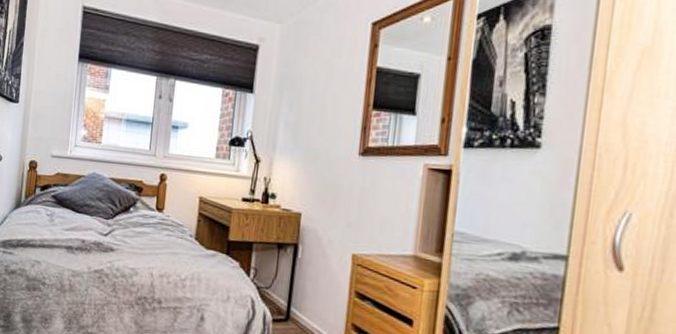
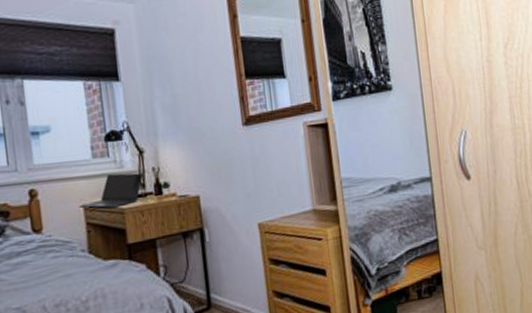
laptop: none [196,175,255,206] -> present [79,172,144,209]

